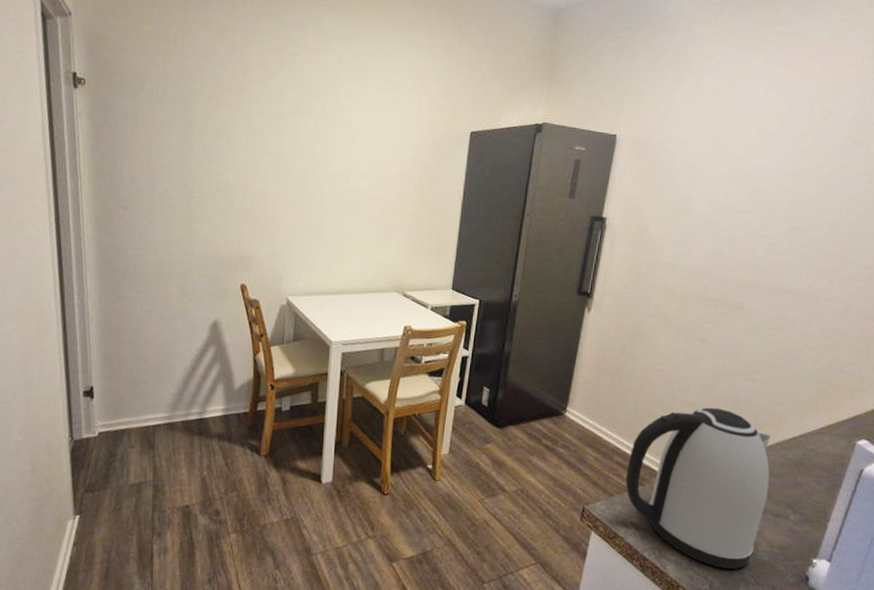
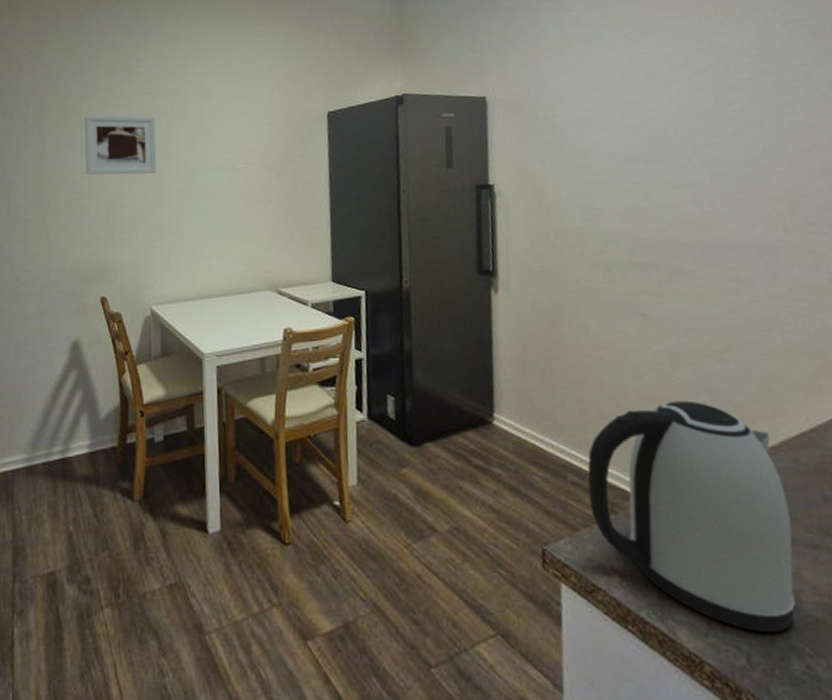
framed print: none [232,105,305,173] -> present [84,114,157,175]

